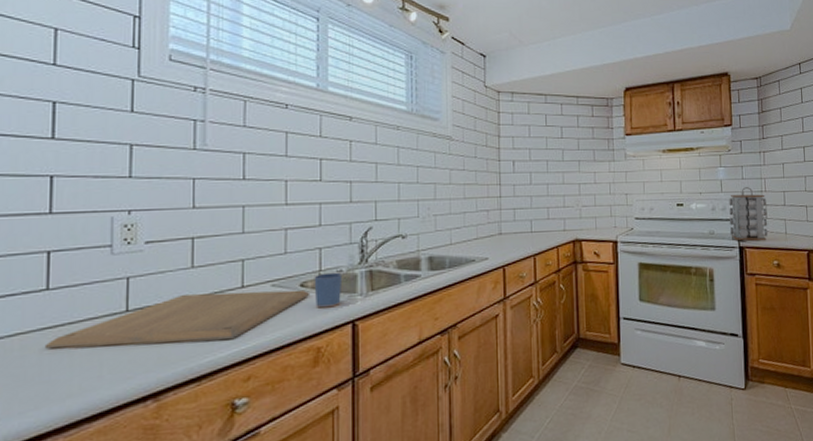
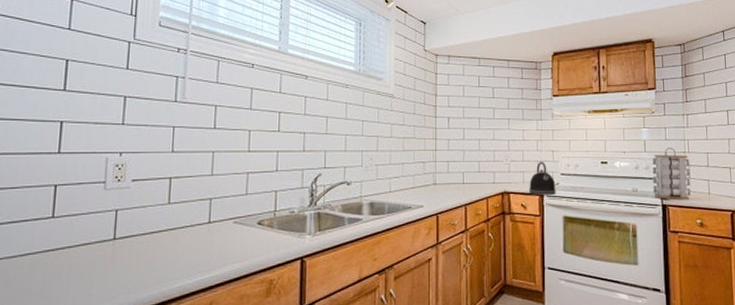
chopping board: present [44,289,311,350] -> none [47,226,266,269]
mug: present [314,272,343,308] -> none [269,213,294,245]
kettle: none [602,205,631,242] -> present [529,161,556,196]

